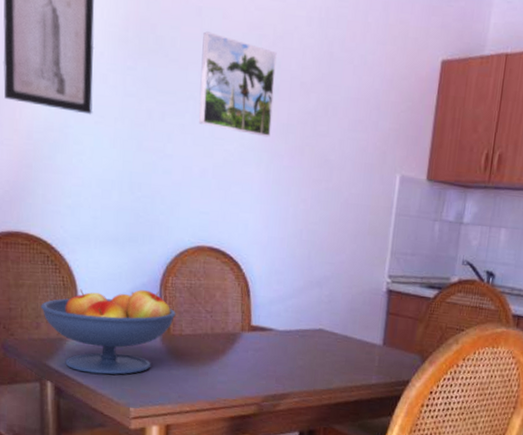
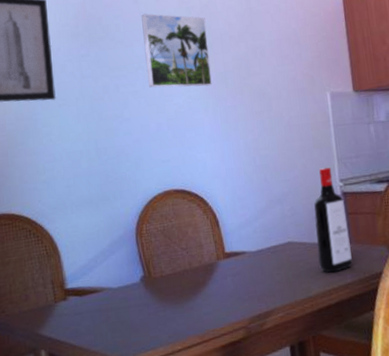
fruit bowl: present [41,289,176,375] -> none [28,240,155,334]
liquor bottle: none [346,258,387,370] -> present [314,167,353,273]

